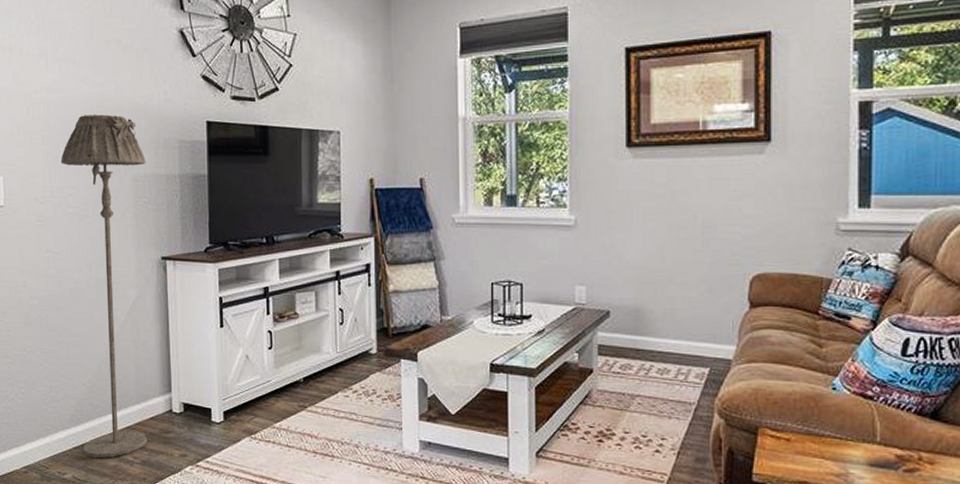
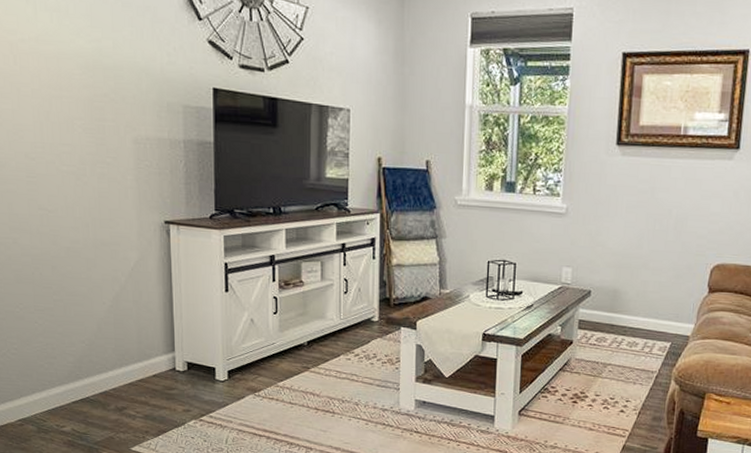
floor lamp: present [61,114,147,459] -> none [53,70,150,413]

